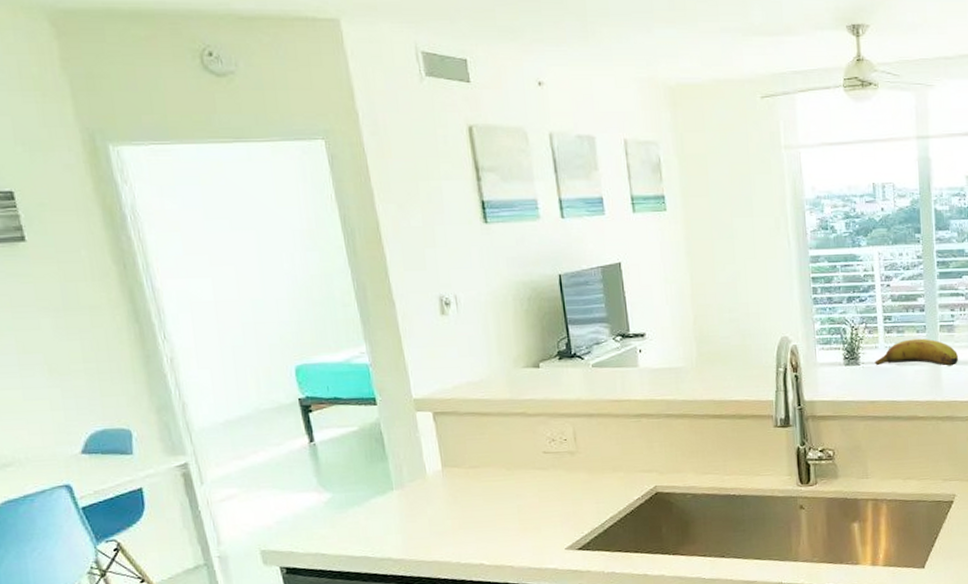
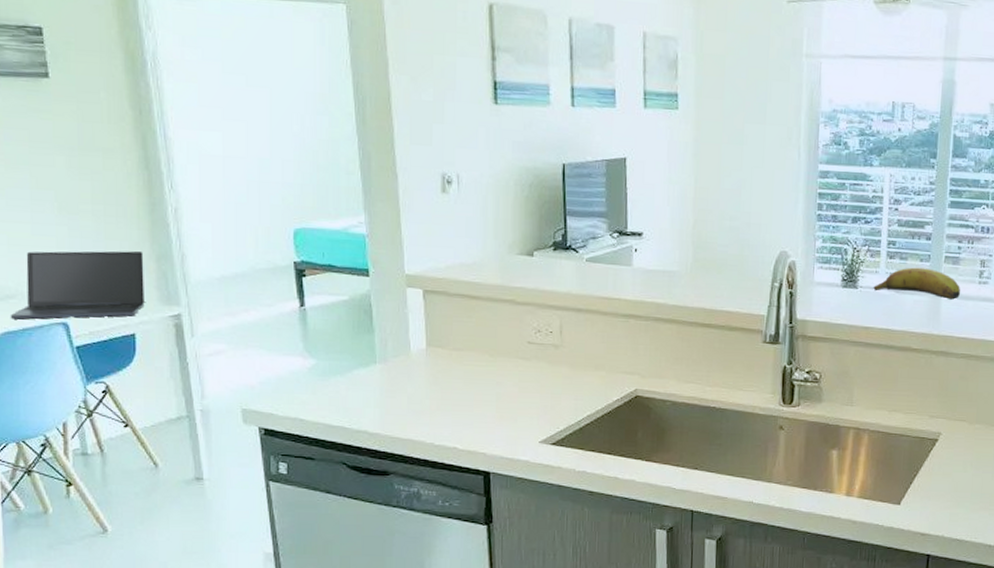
laptop: none [10,405,149,487] -> present [11,251,145,320]

